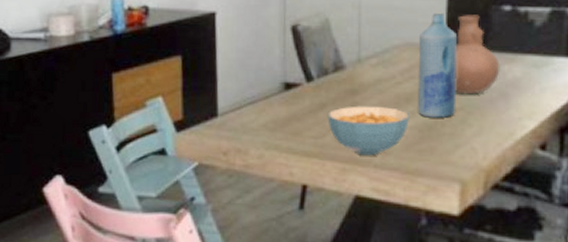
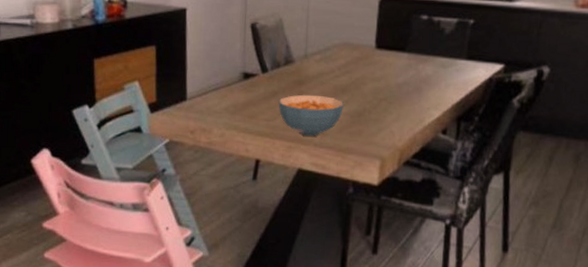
bottle: present [418,12,458,118] -> none [351,18,385,107]
vase: present [455,15,500,95] -> none [380,21,417,88]

